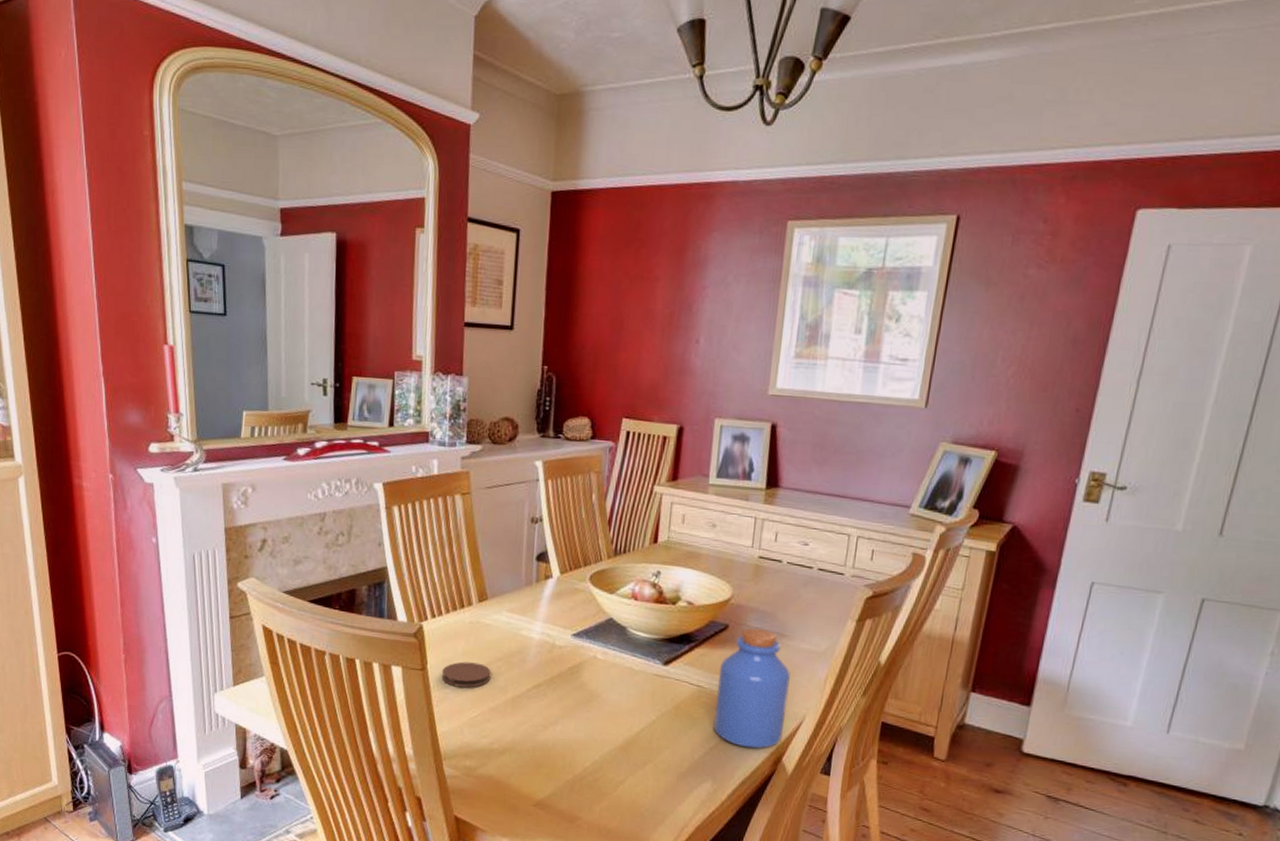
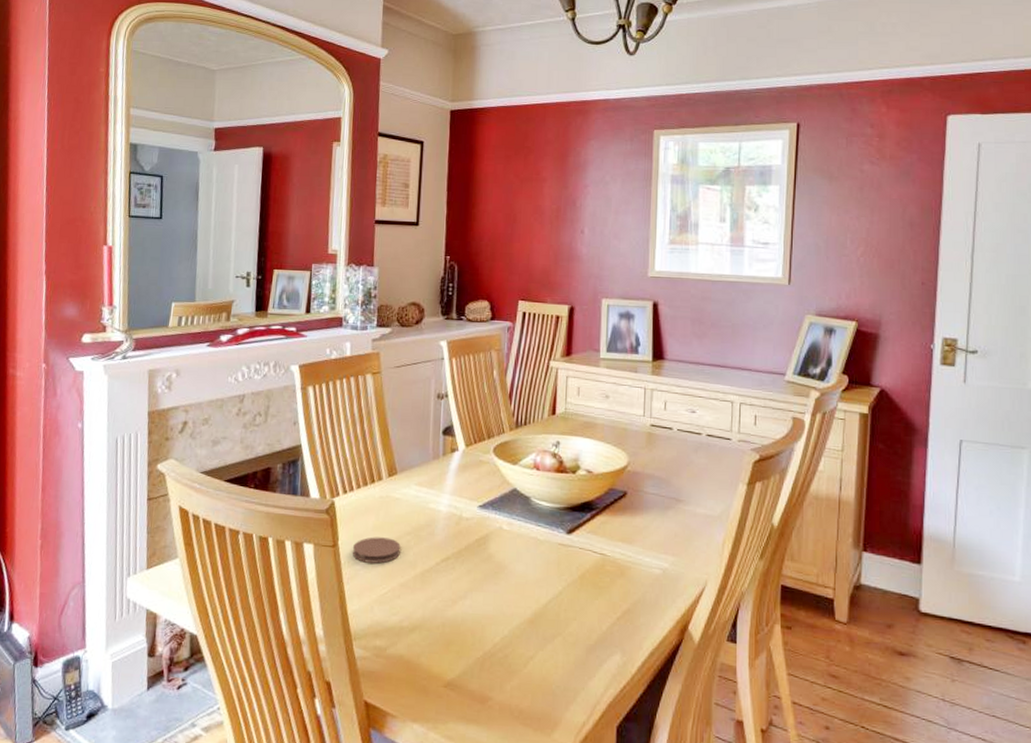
jar: present [713,628,790,749] -> none [618,494,689,617]

